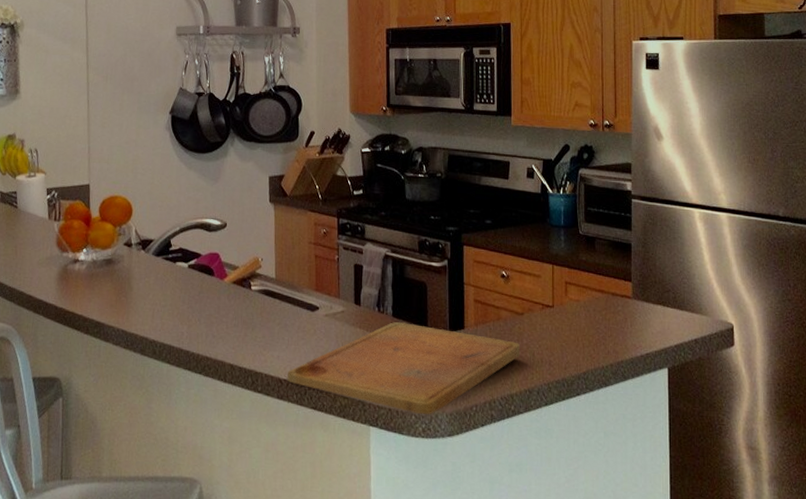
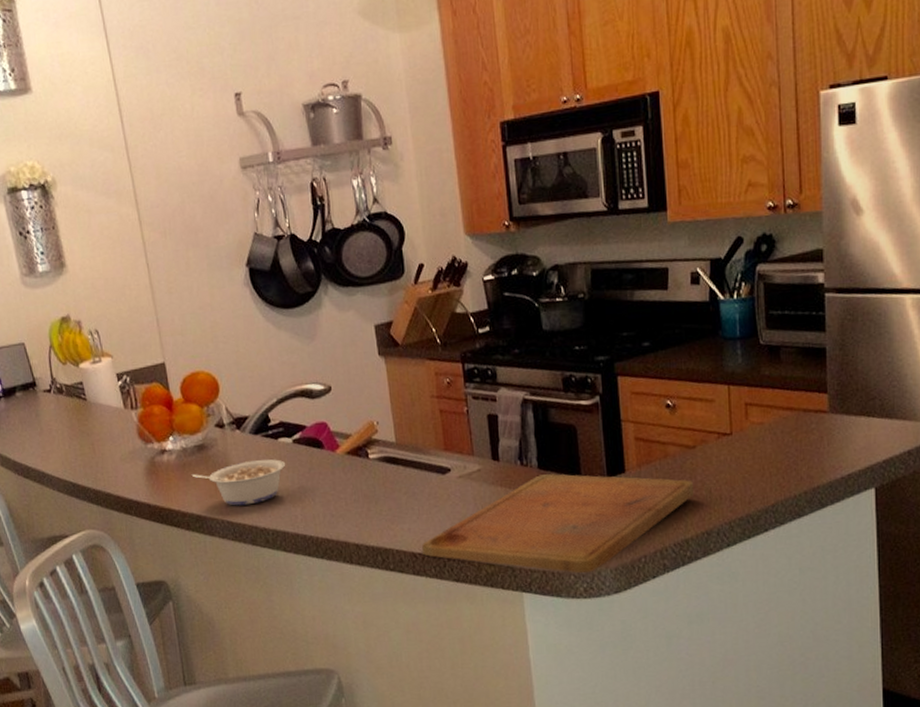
legume: none [97,279,180,318] -> present [191,459,286,506]

